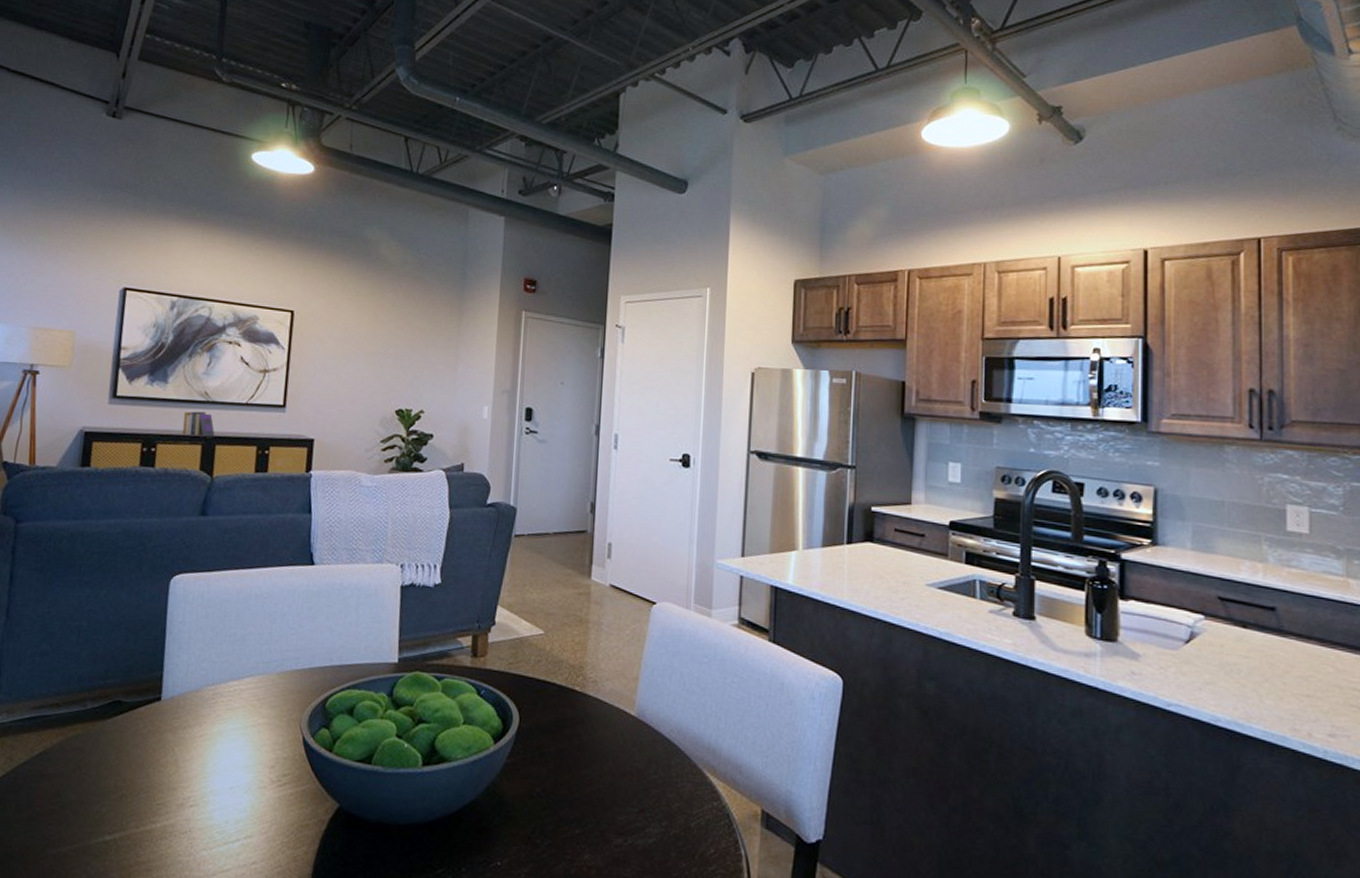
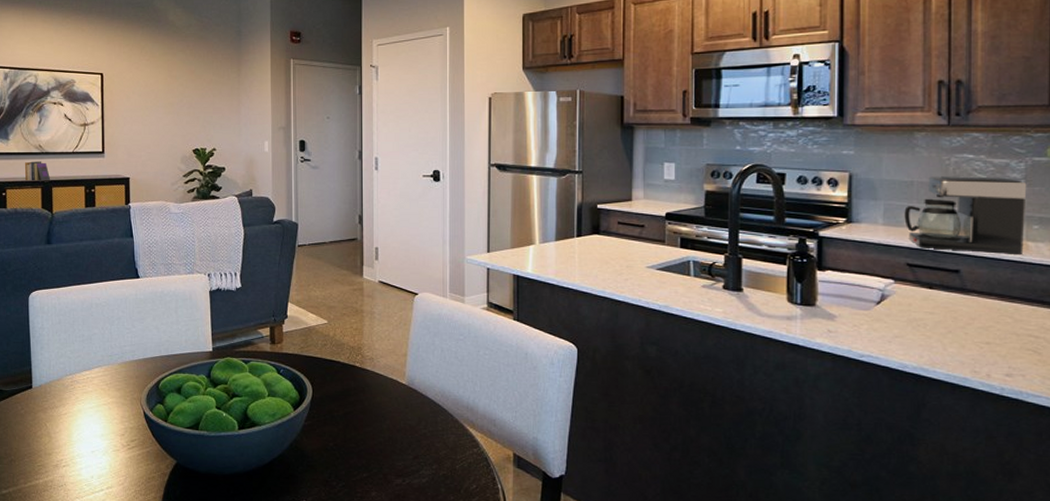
coffee maker: none [1215,497,1346,593] -> present [904,176,1027,254]

